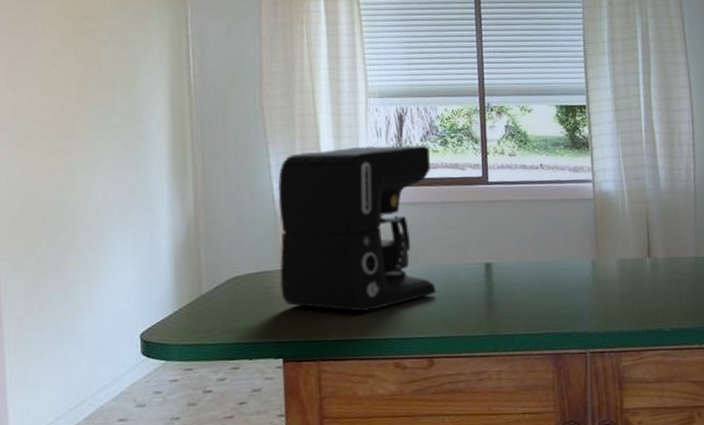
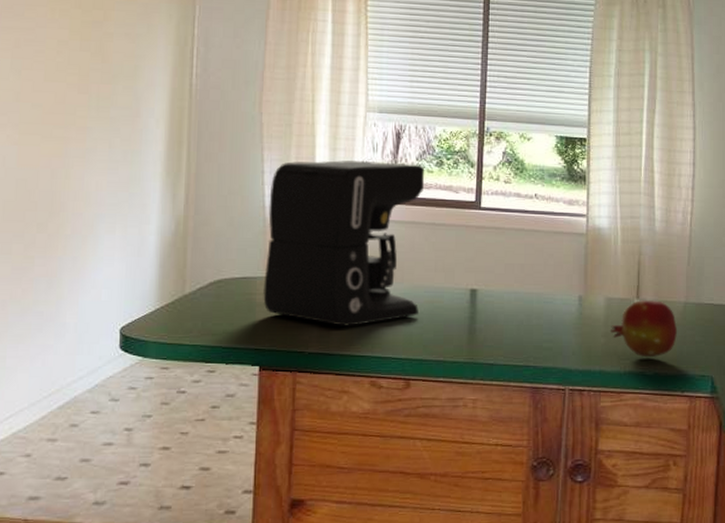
fruit: none [625,257,691,315] -> present [610,300,677,358]

